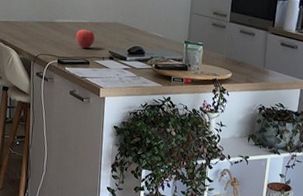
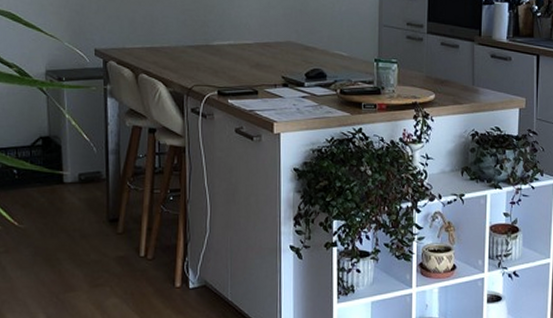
fruit: present [75,28,95,48] -> none [238,50,262,75]

